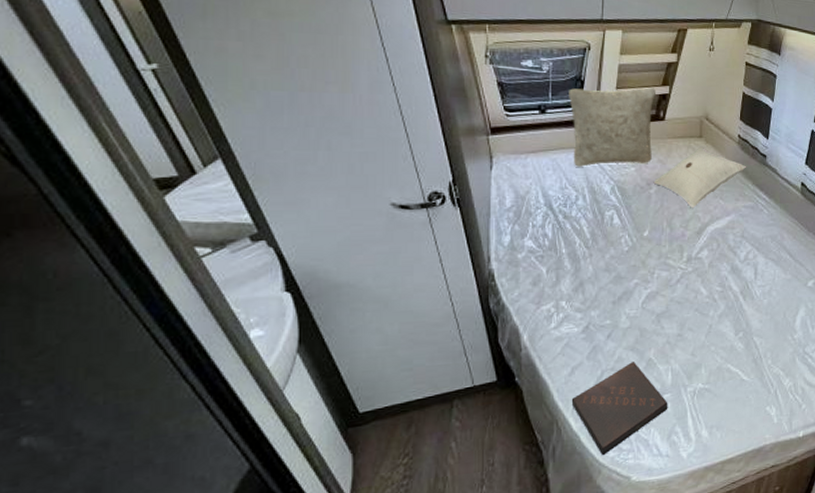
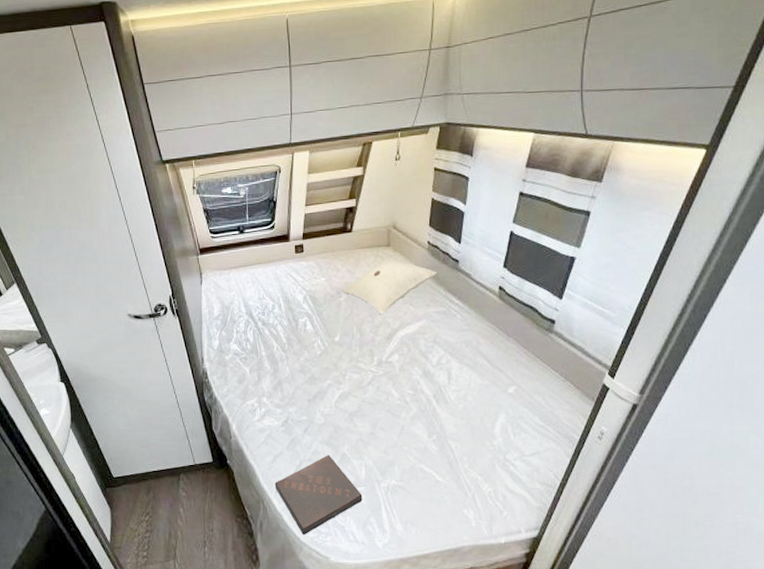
pillow: present [569,88,655,167] -> none [263,202,343,279]

